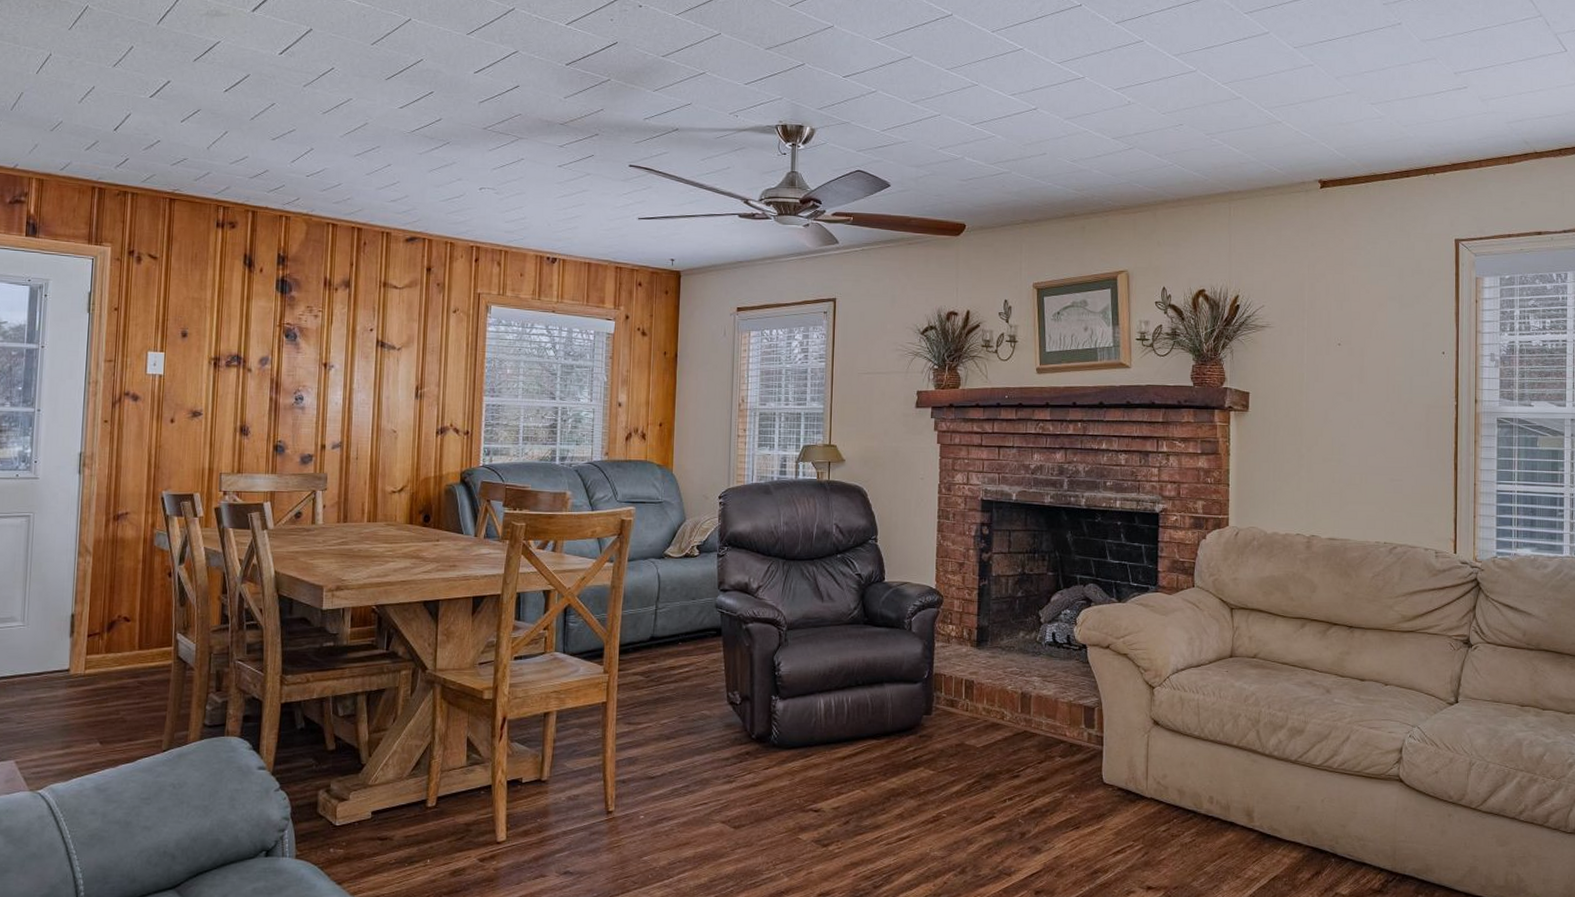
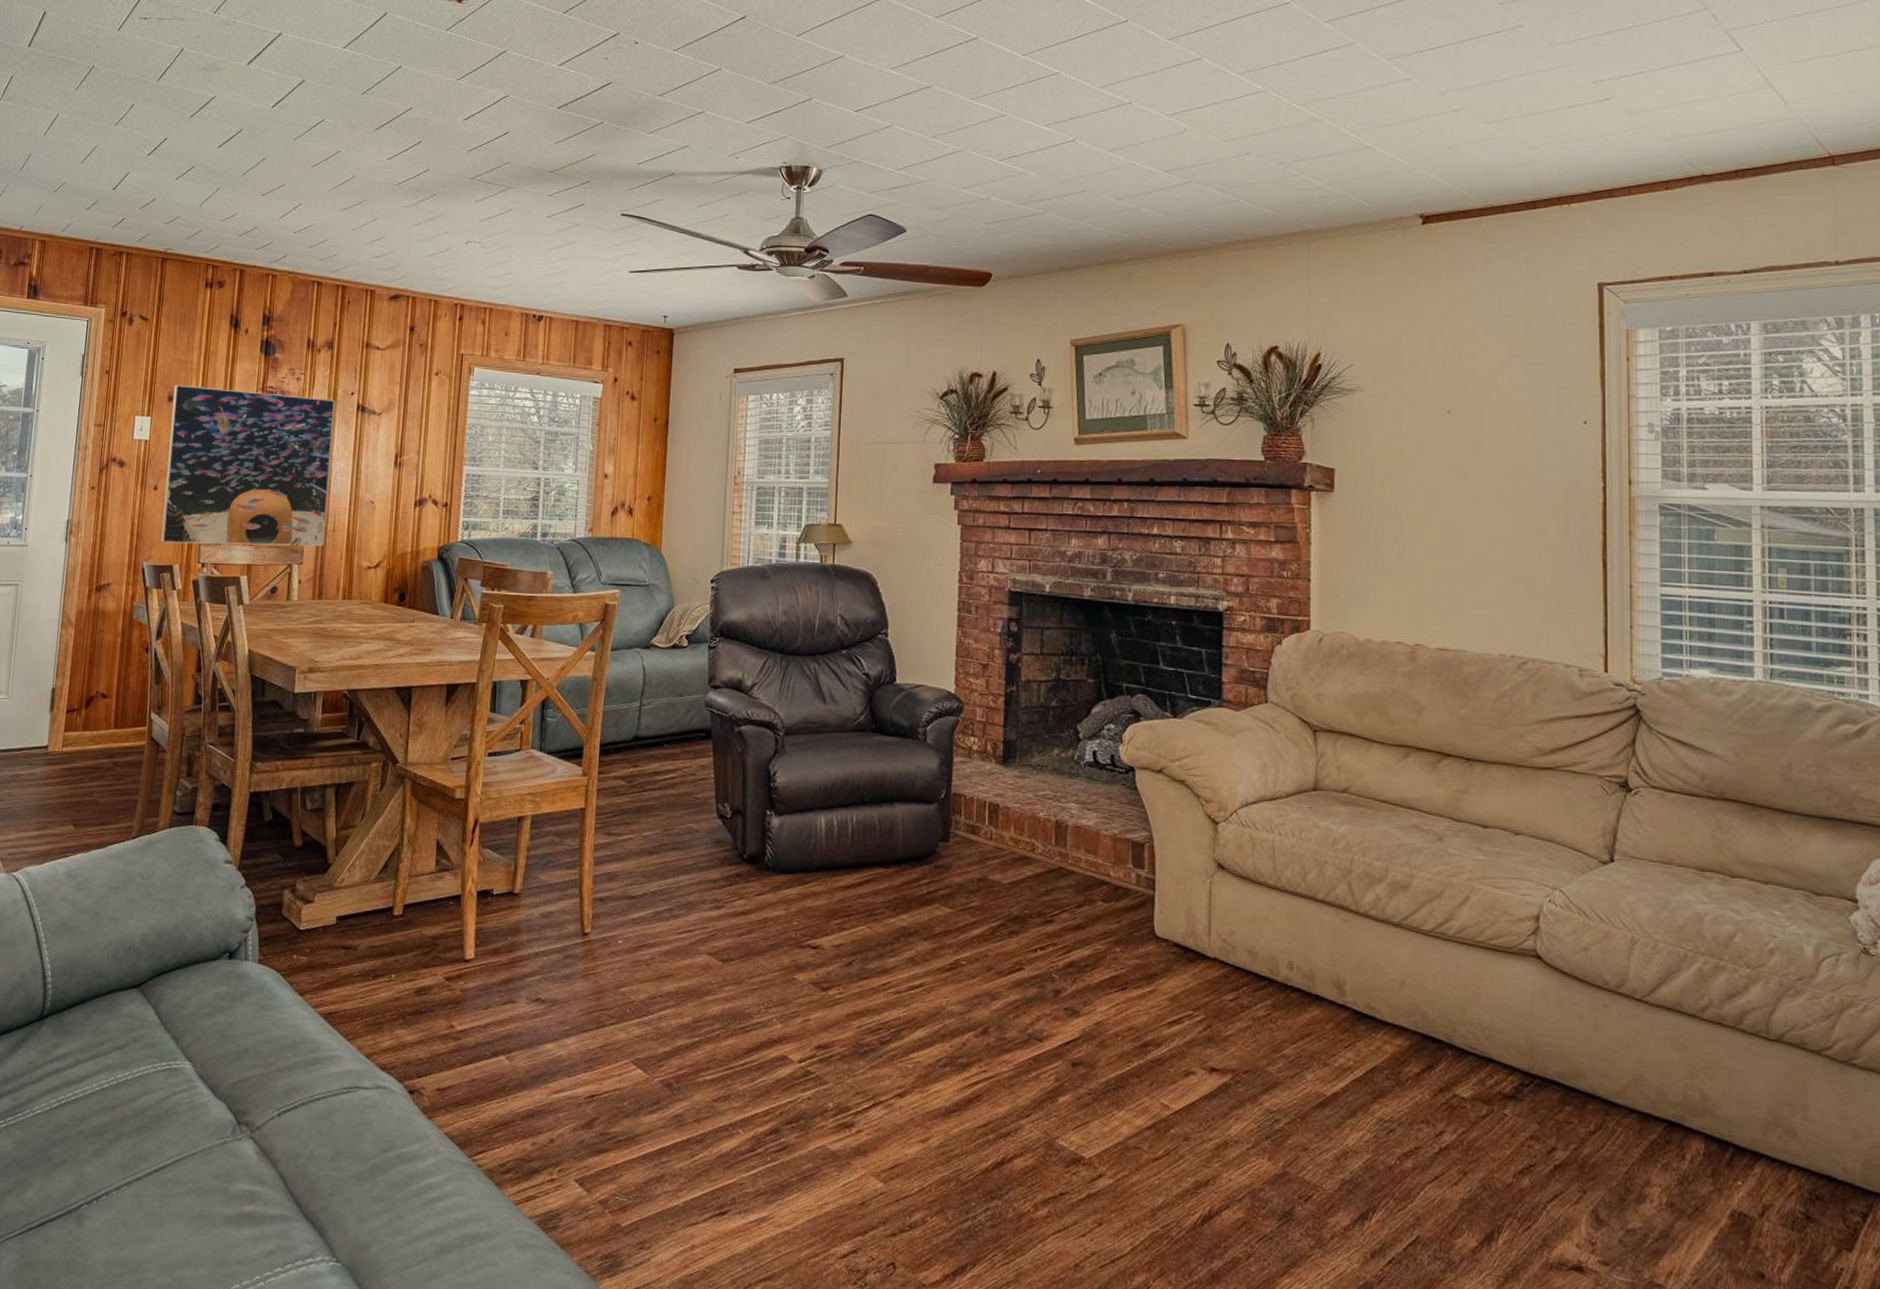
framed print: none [180,321,354,474] -> present [161,384,335,547]

